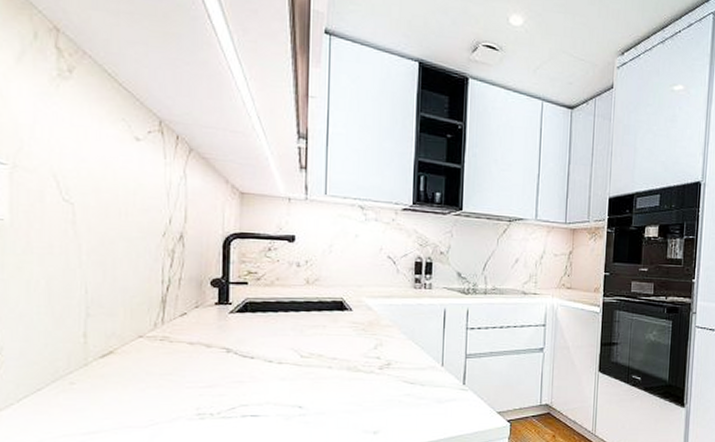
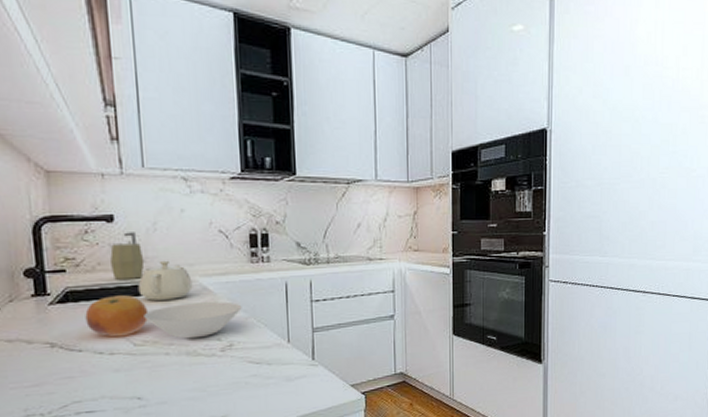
fruit: none [260,309,317,348] -> present [85,295,149,337]
soap dispenser: none [288,252,318,296] -> present [110,232,145,280]
teapot: none [310,280,359,317] -> present [138,260,193,301]
bowl: none [312,321,402,355] -> present [144,301,242,339]

